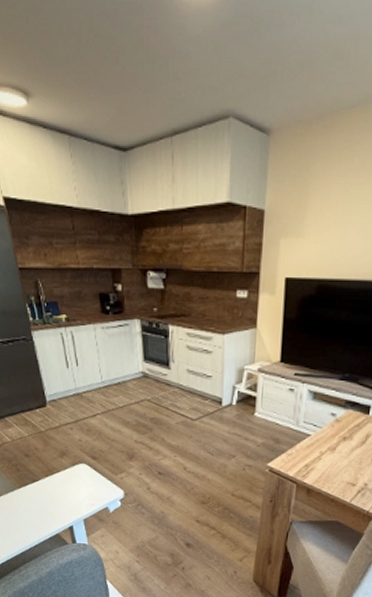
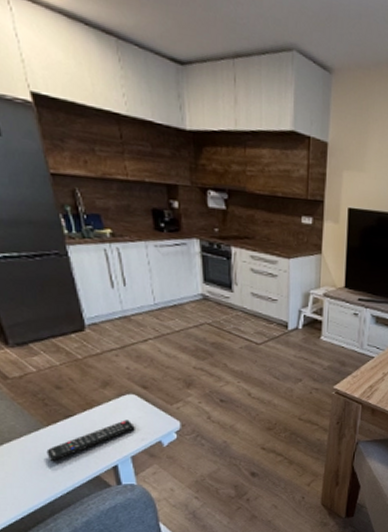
remote control: none [19,486,86,519] -> present [46,420,135,462]

